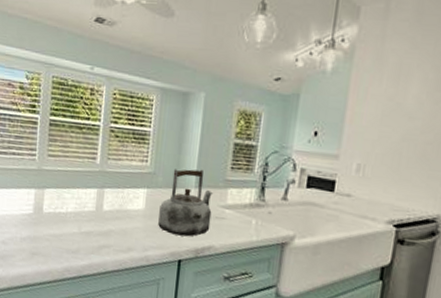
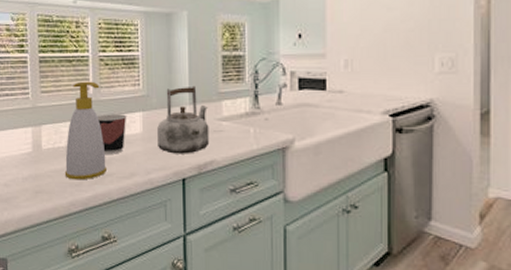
soap bottle: none [62,150,108,249] -> present [64,81,106,181]
cup: none [101,186,131,227] -> present [97,114,127,154]

